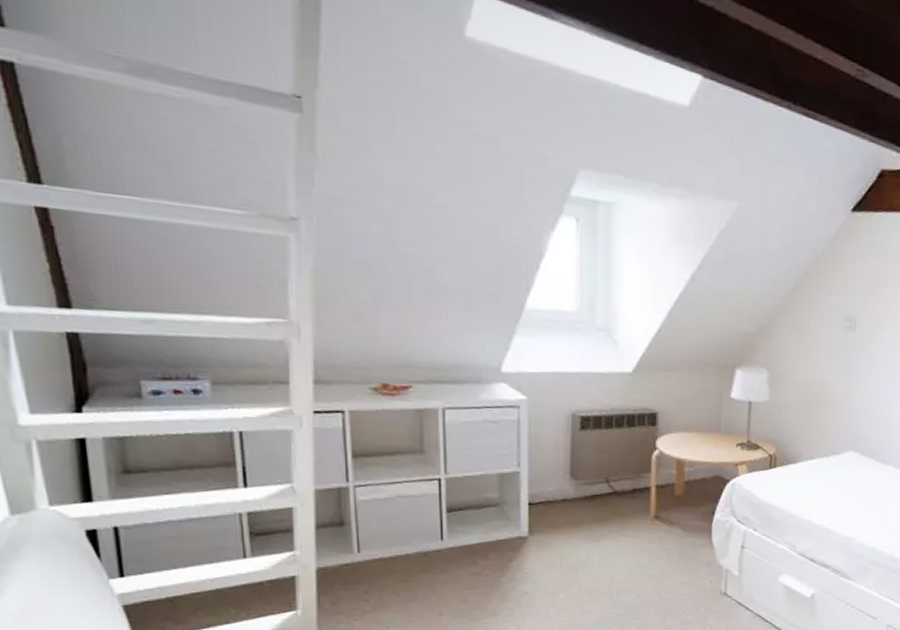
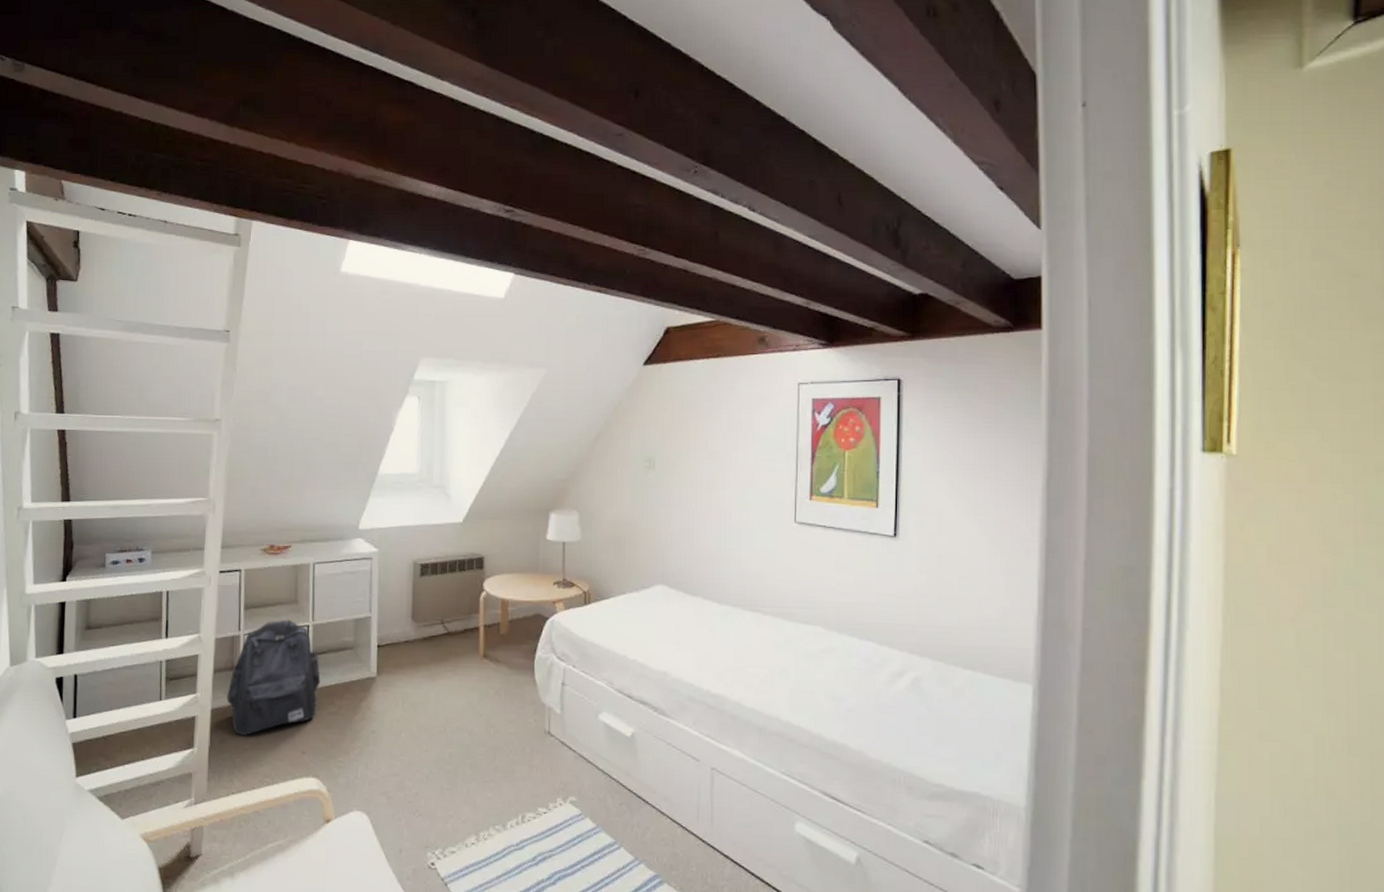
backpack: none [336,471,459,597] -> present [227,619,321,735]

